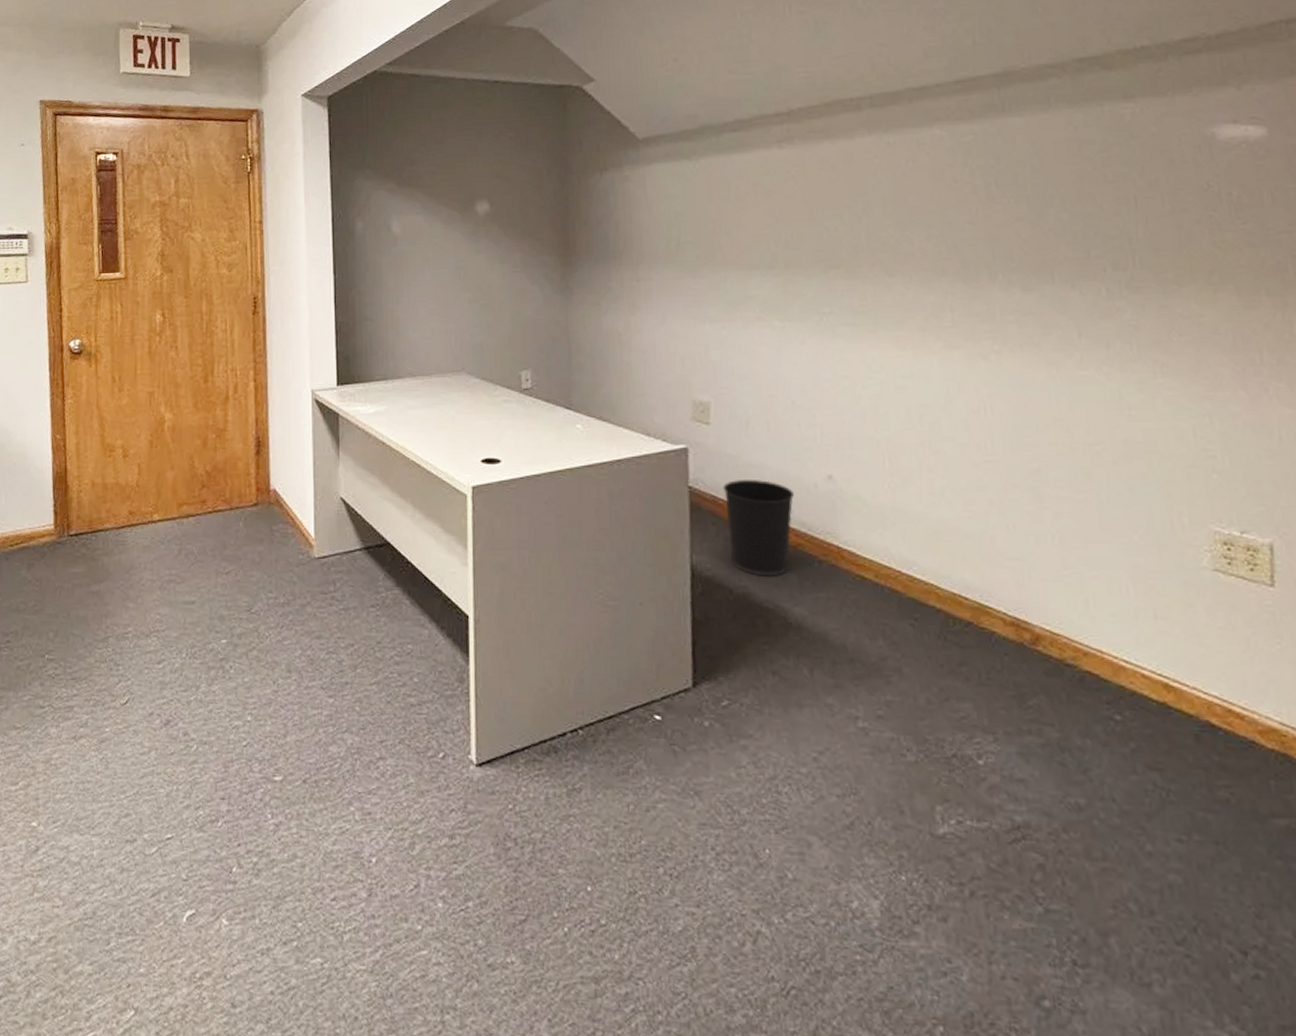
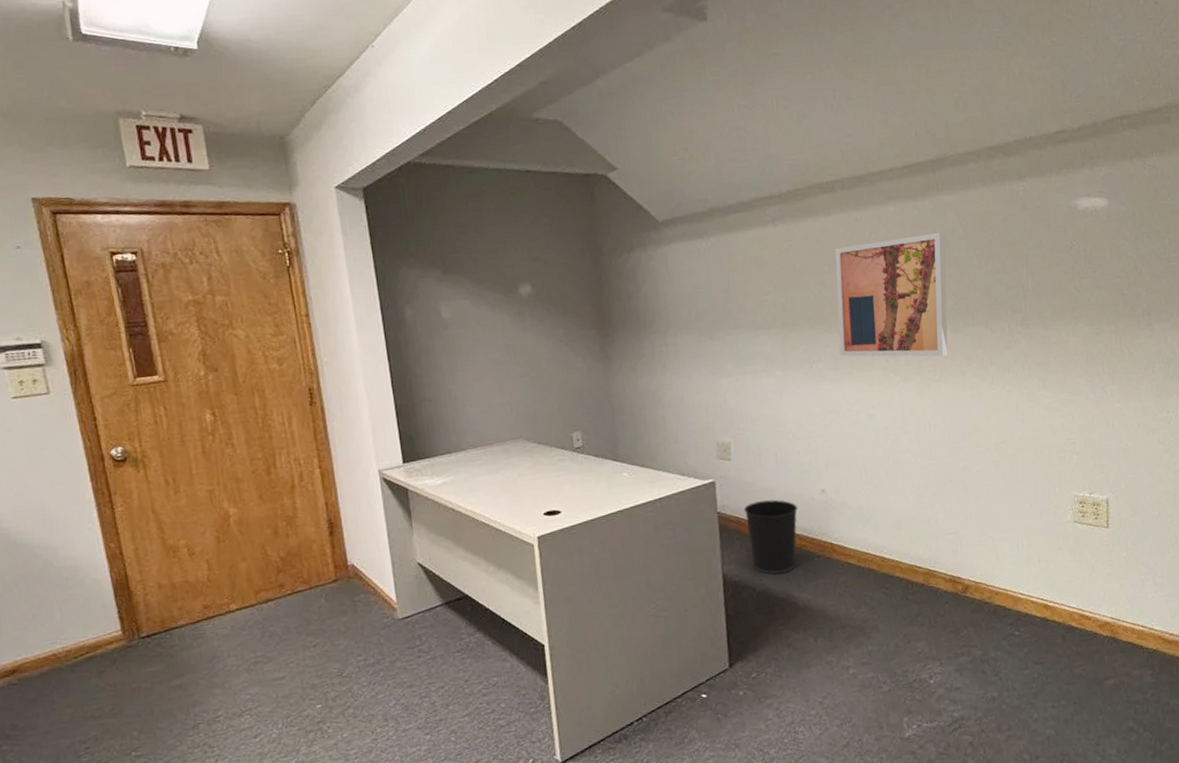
wall art: none [857,162,1015,320] -> present [835,232,948,357]

